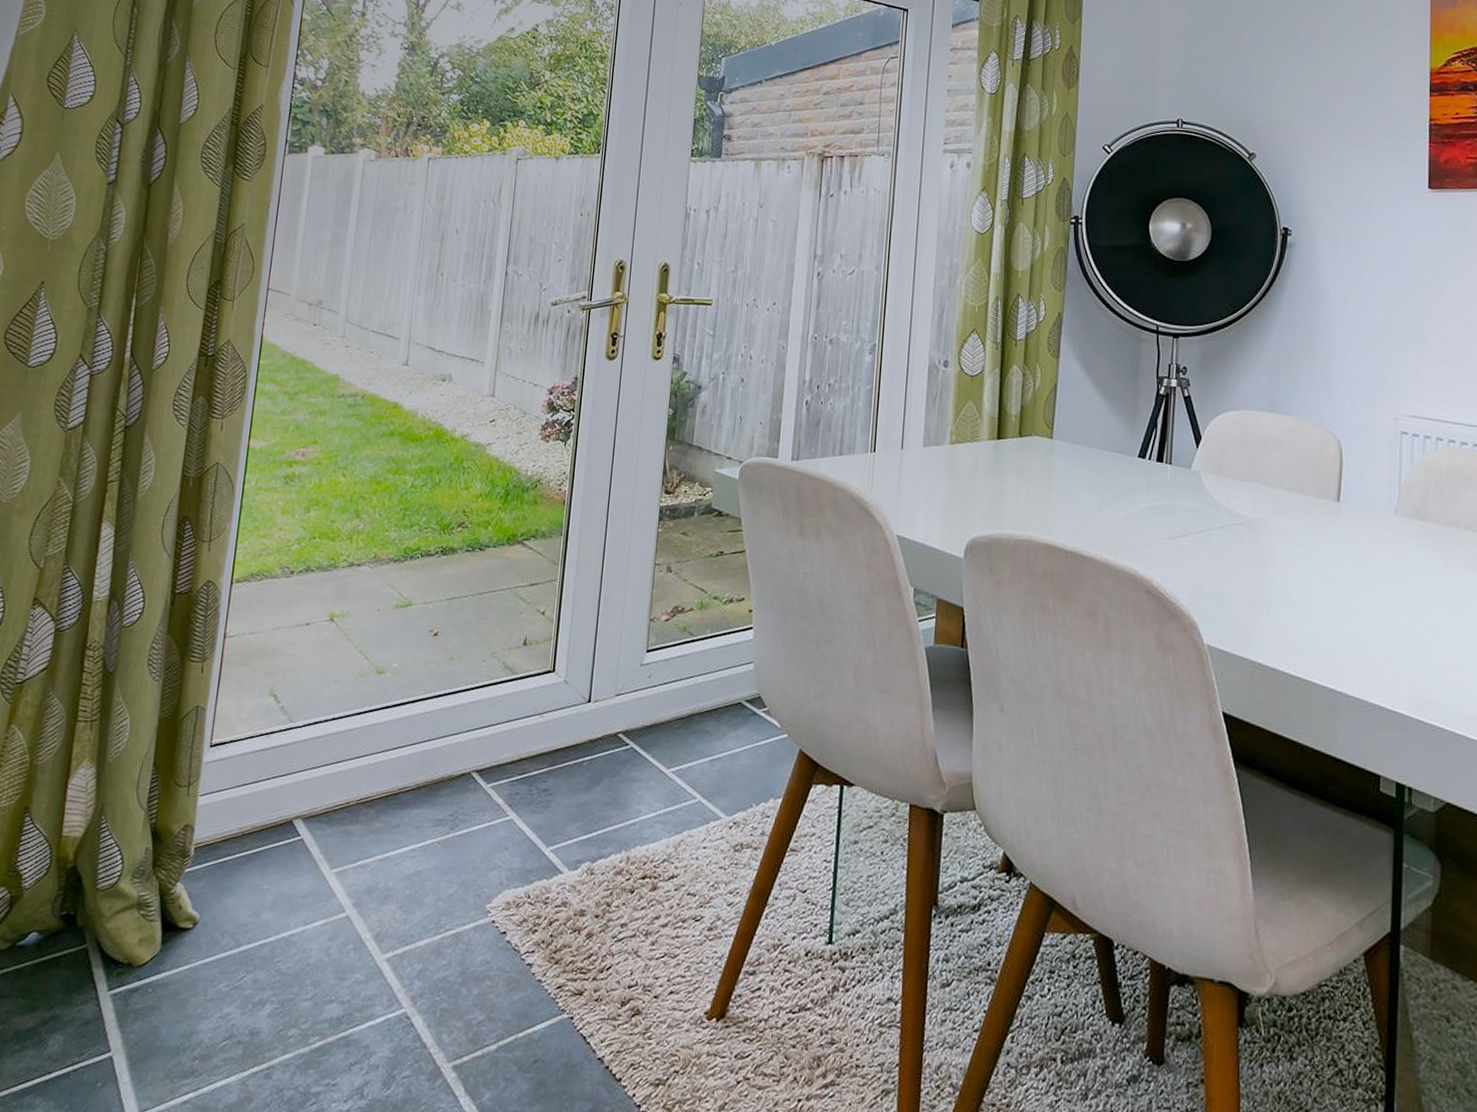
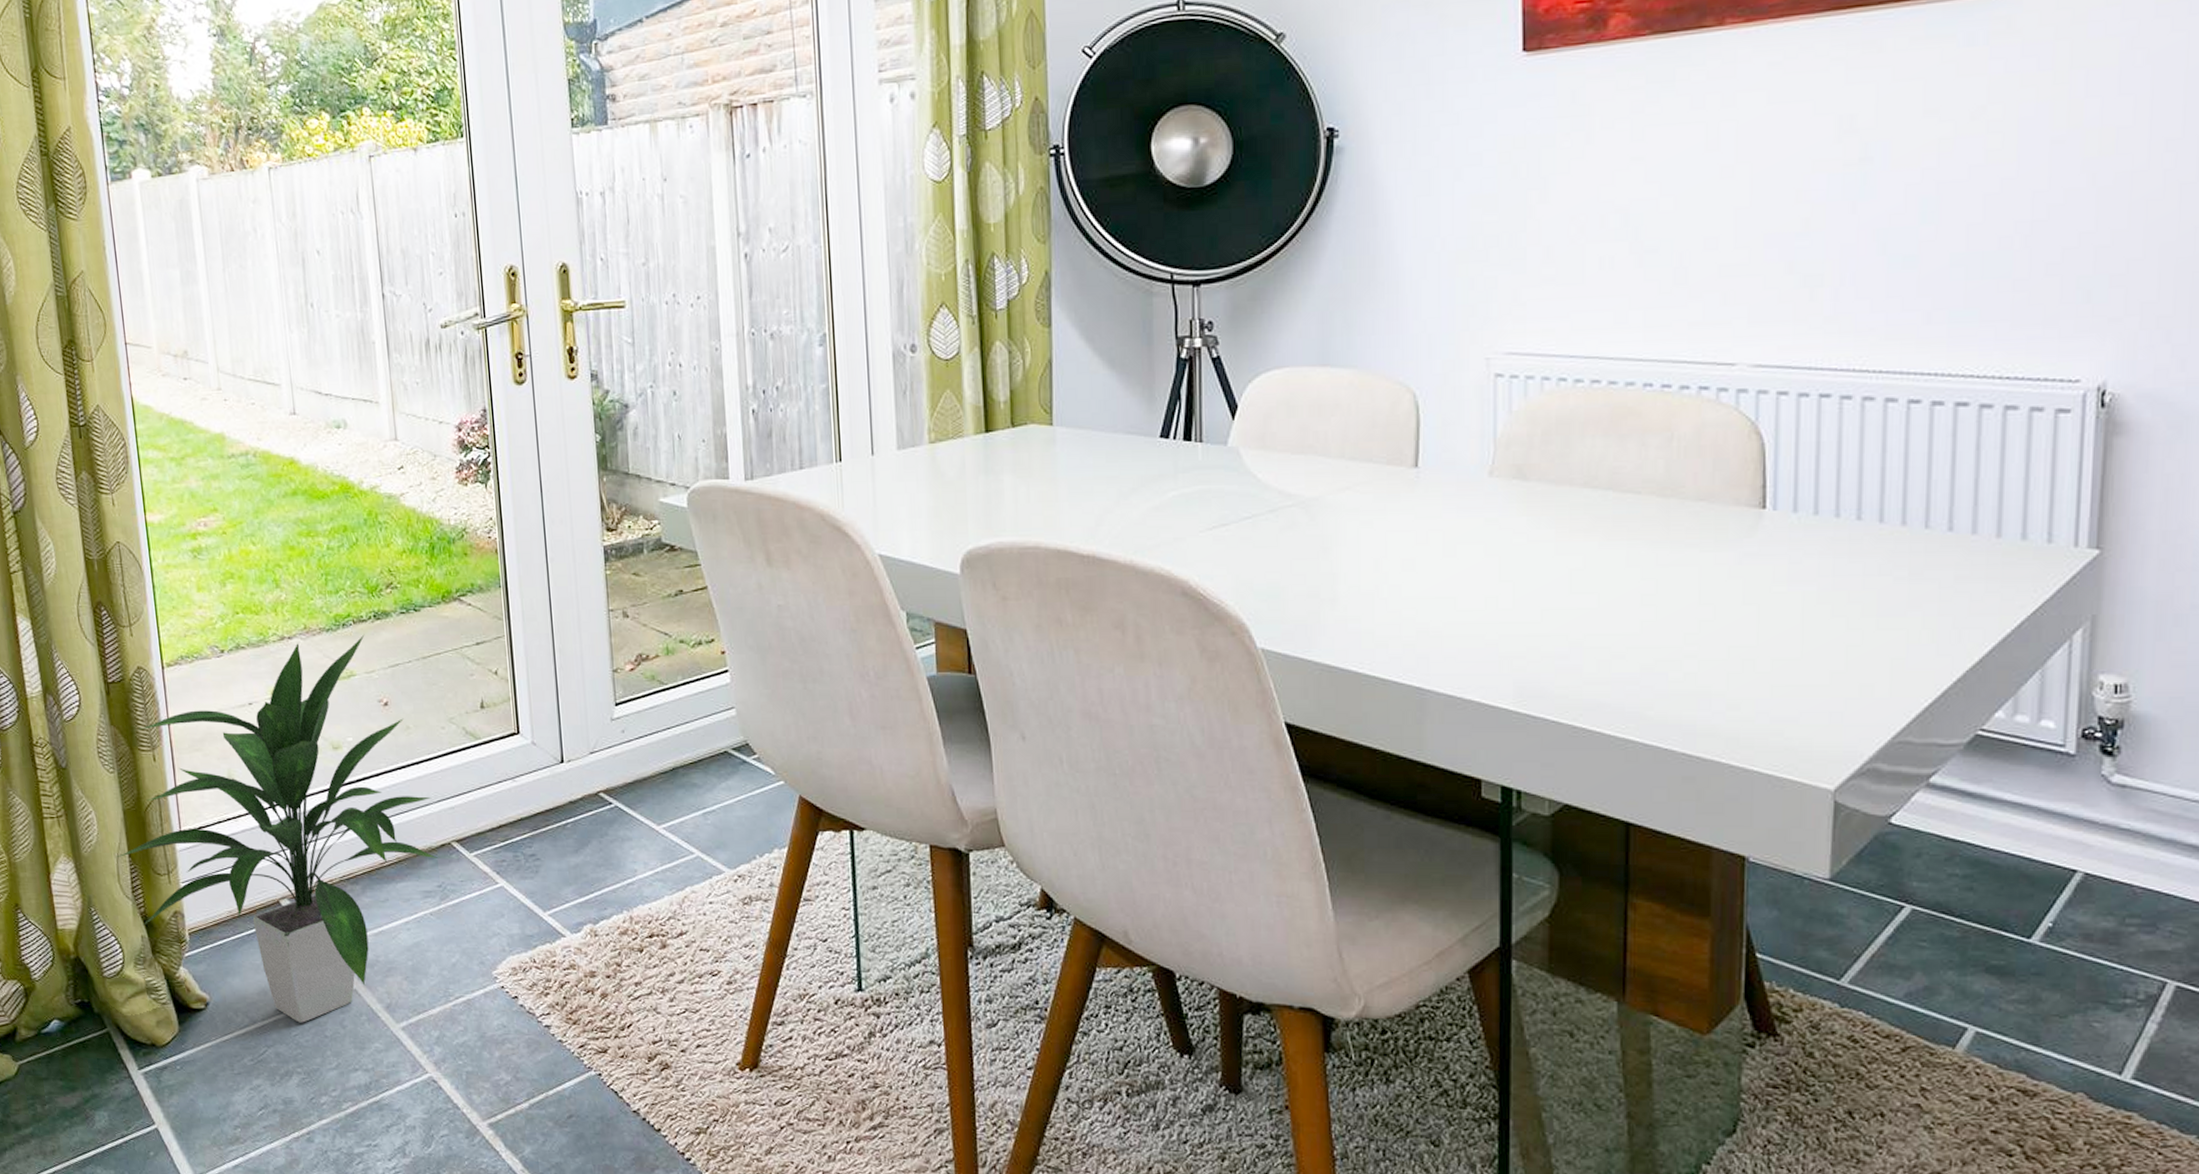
indoor plant: none [139,567,460,949] -> present [115,634,438,1023]

